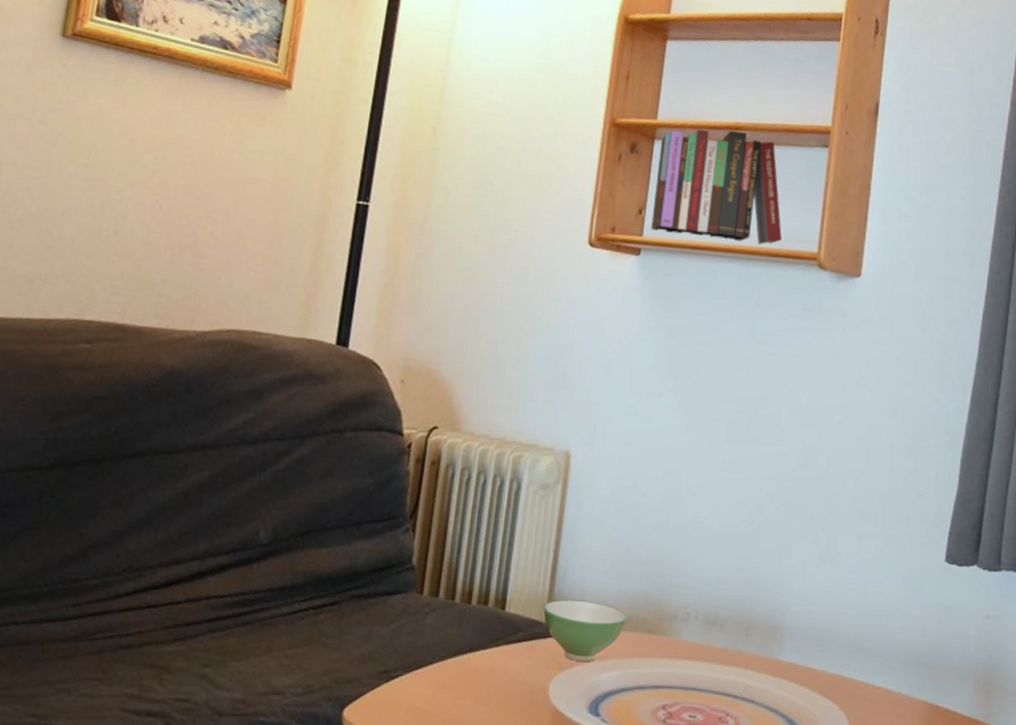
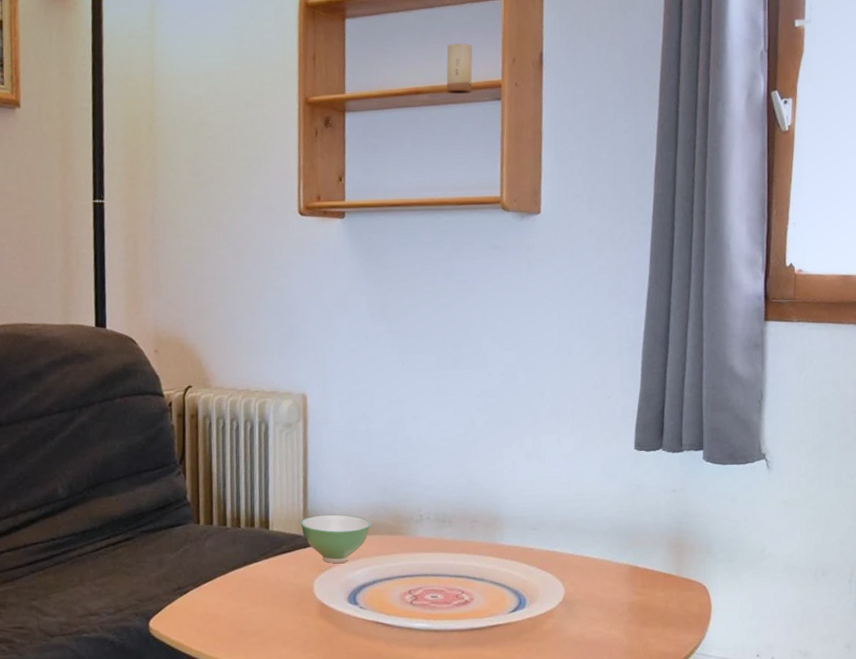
books: present [651,130,782,245] -> none [351,95,467,196]
candle: none [769,81,803,136] -> present [446,43,473,94]

